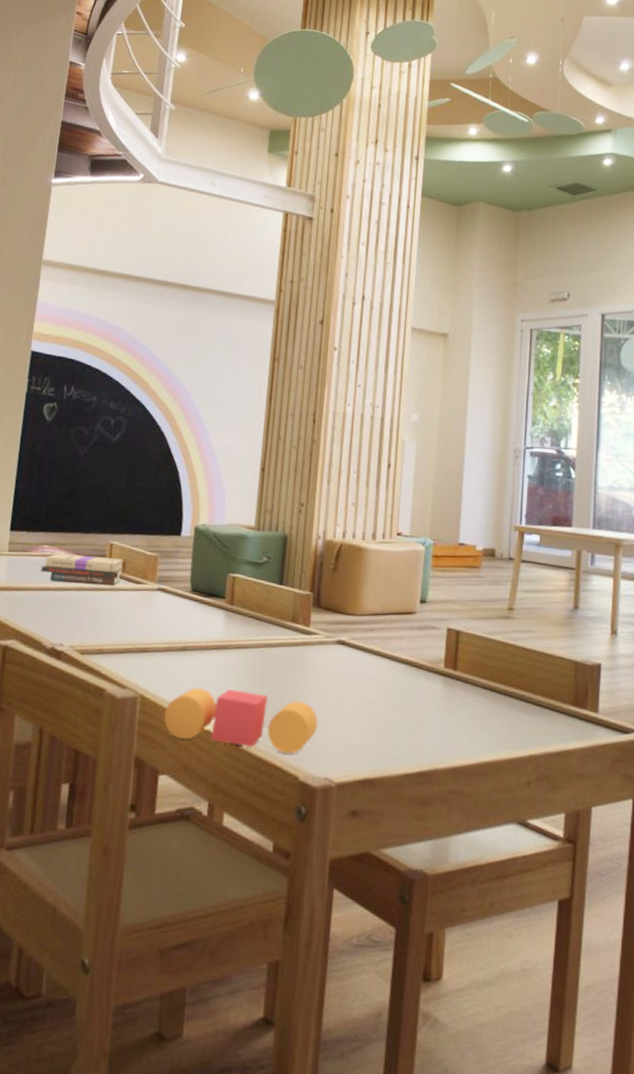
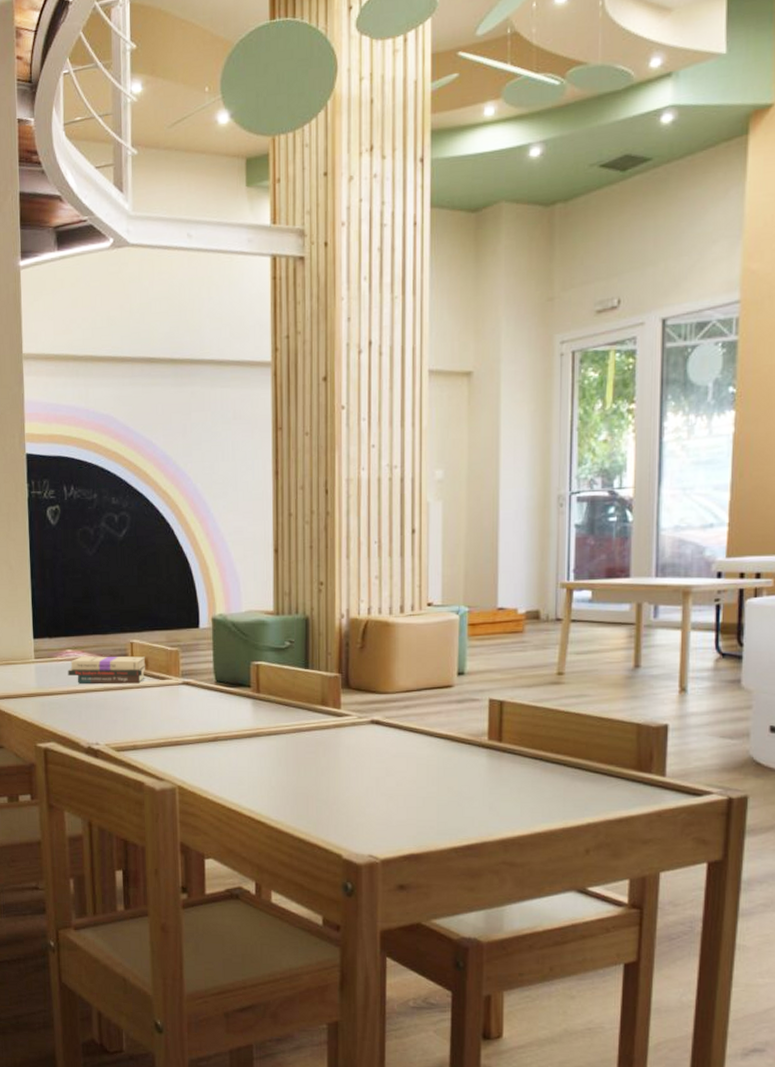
toy blocks: present [163,688,318,753] -> none [203,775,357,833]

